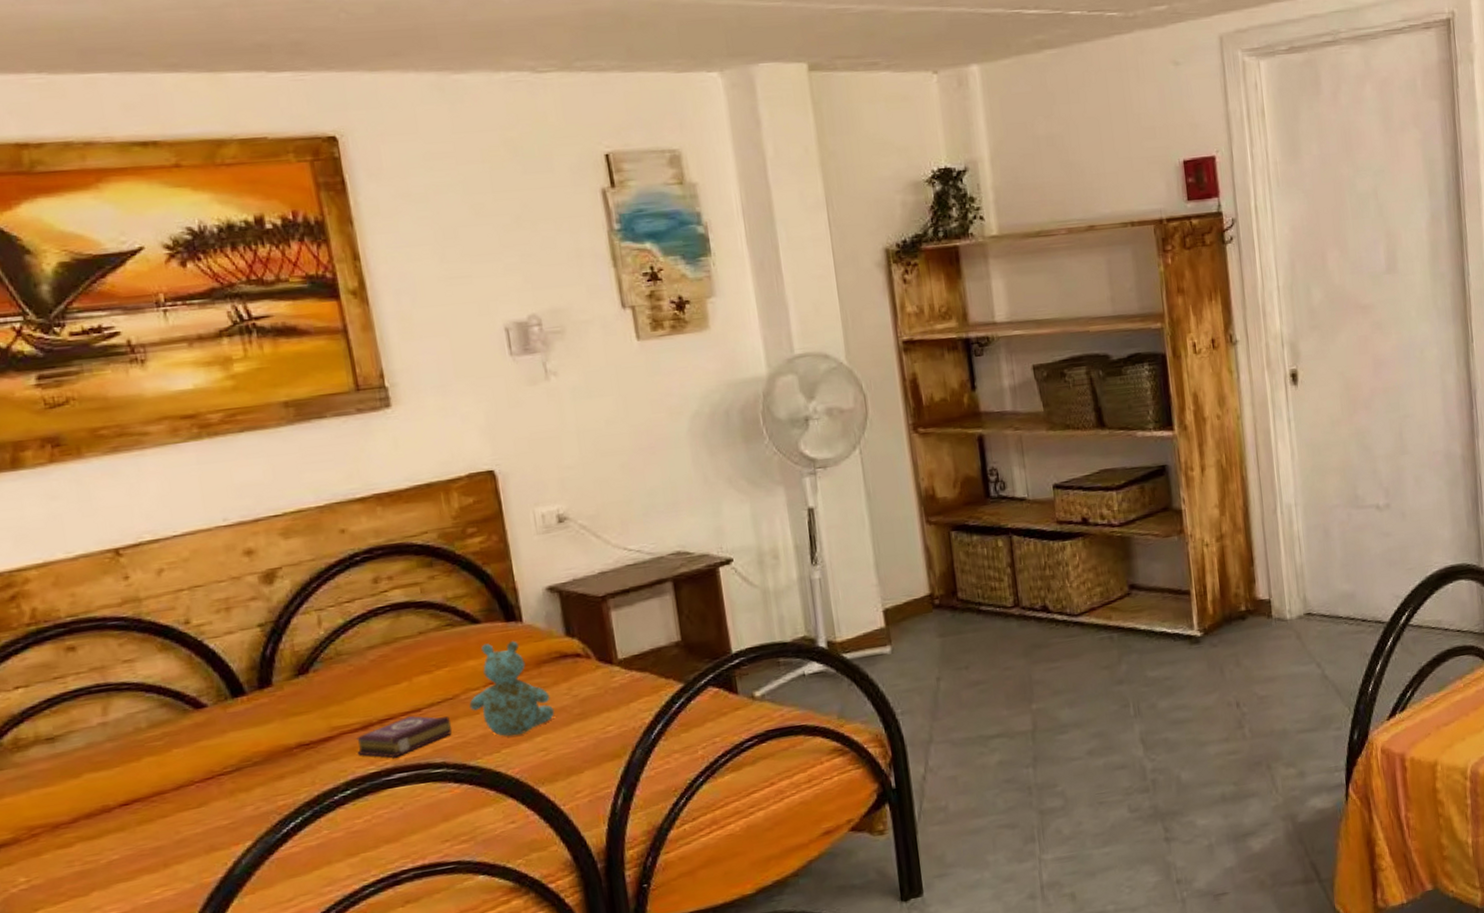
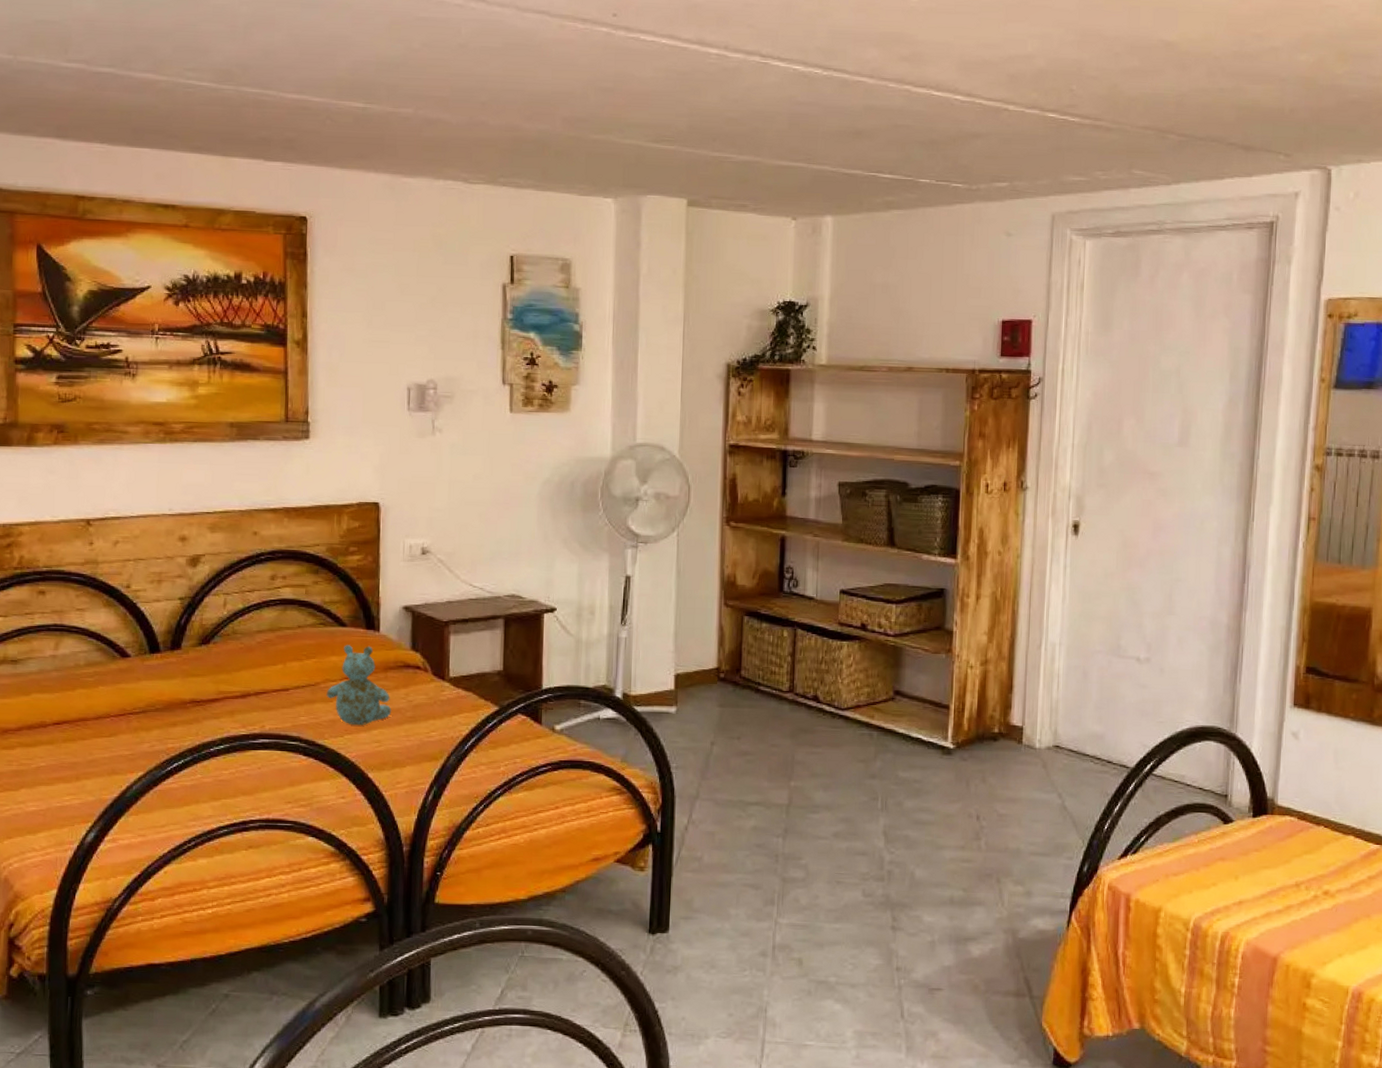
book: present [355,716,452,758] -> none [234,694,310,726]

